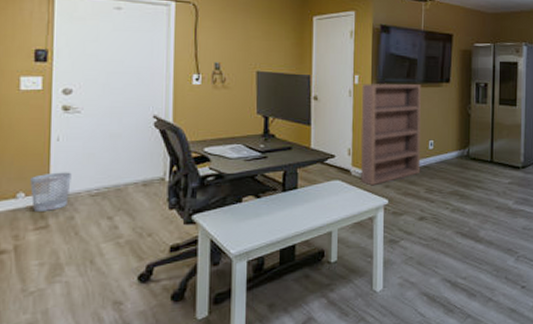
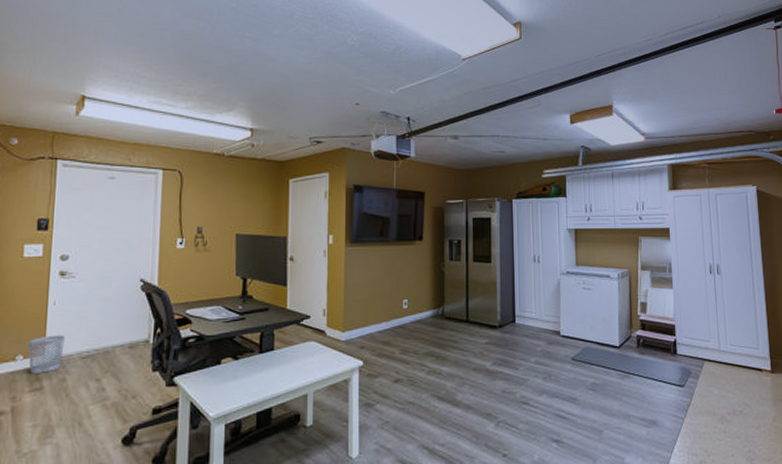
bookcase: present [360,84,421,186] -> none [335,243,395,347]

